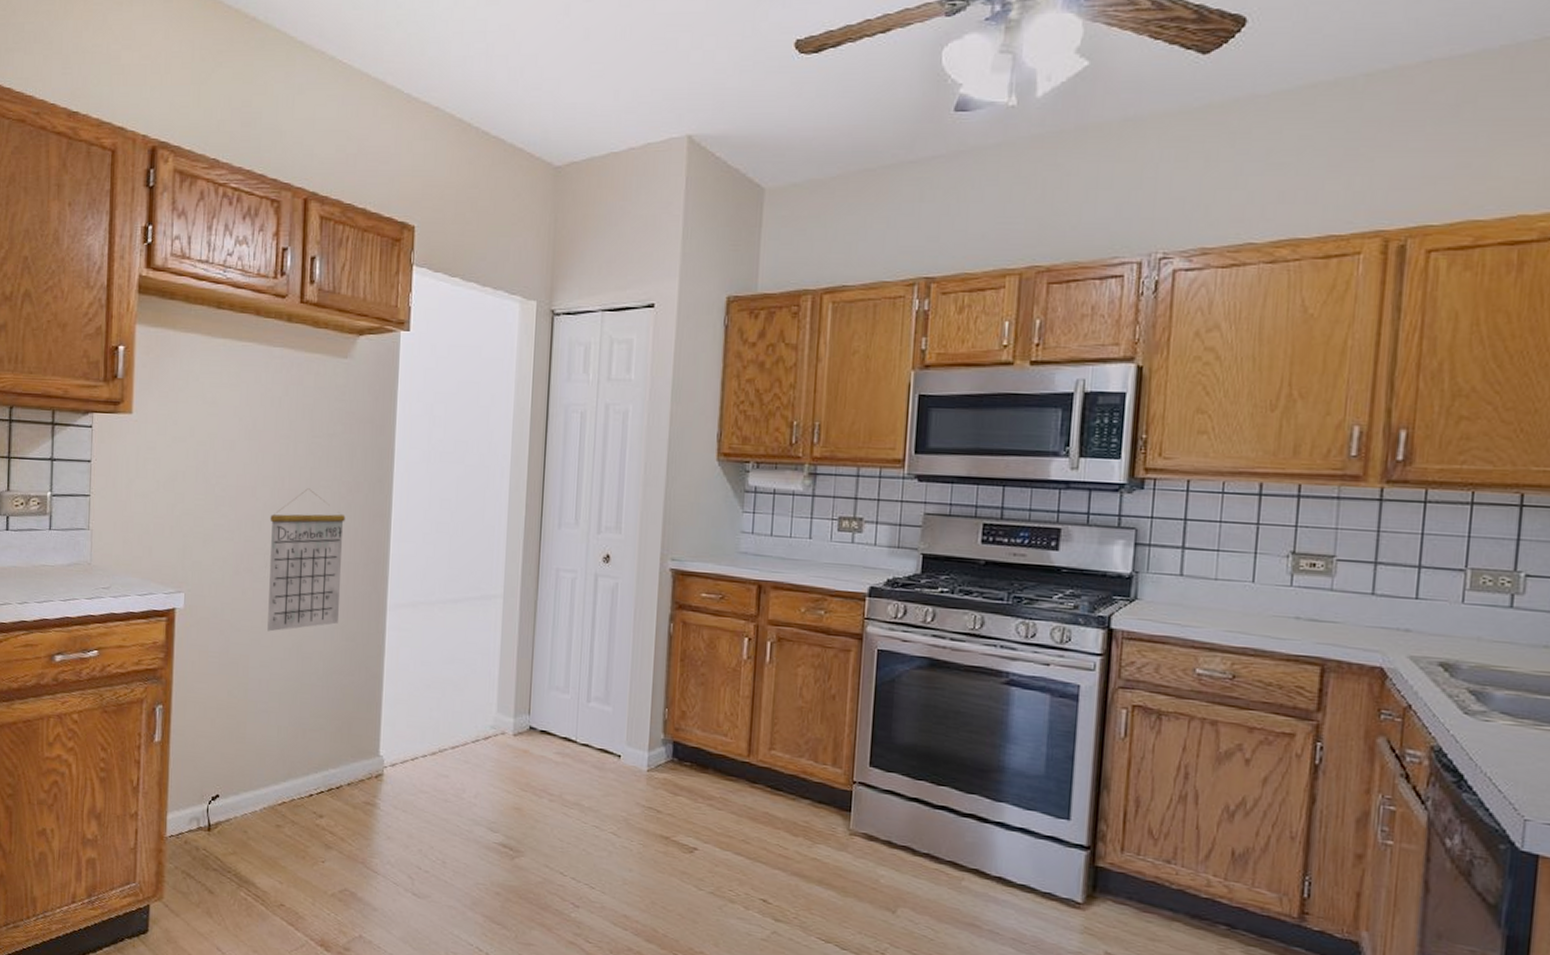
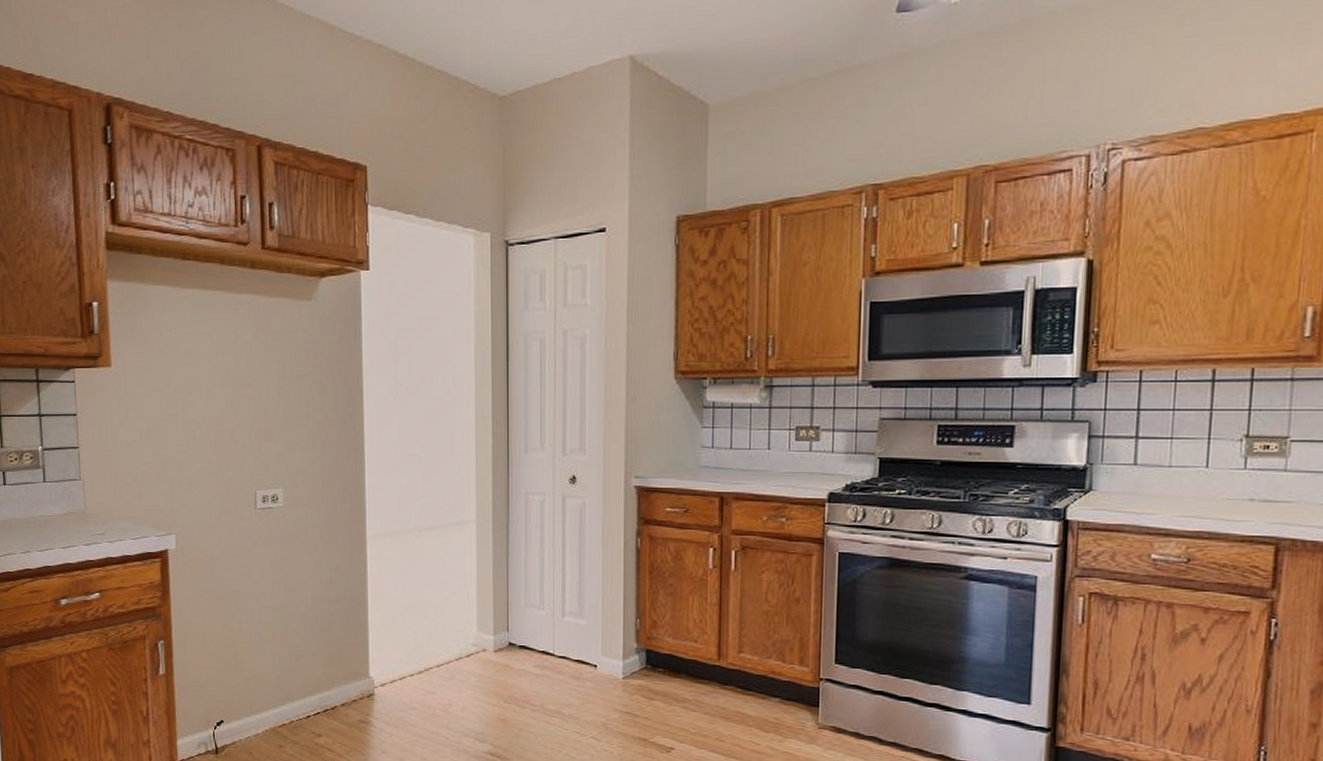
calendar: present [267,488,346,632] -> none [249,429,323,567]

